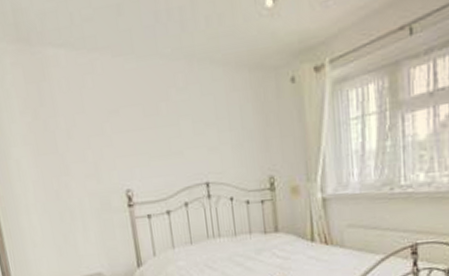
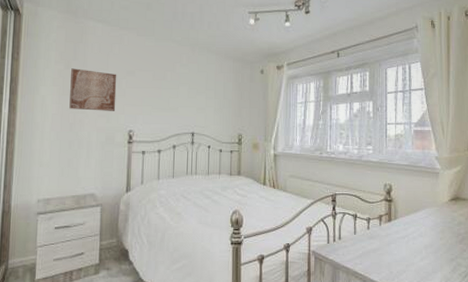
wall art: none [40,116,105,173] -> present [69,68,117,111]

